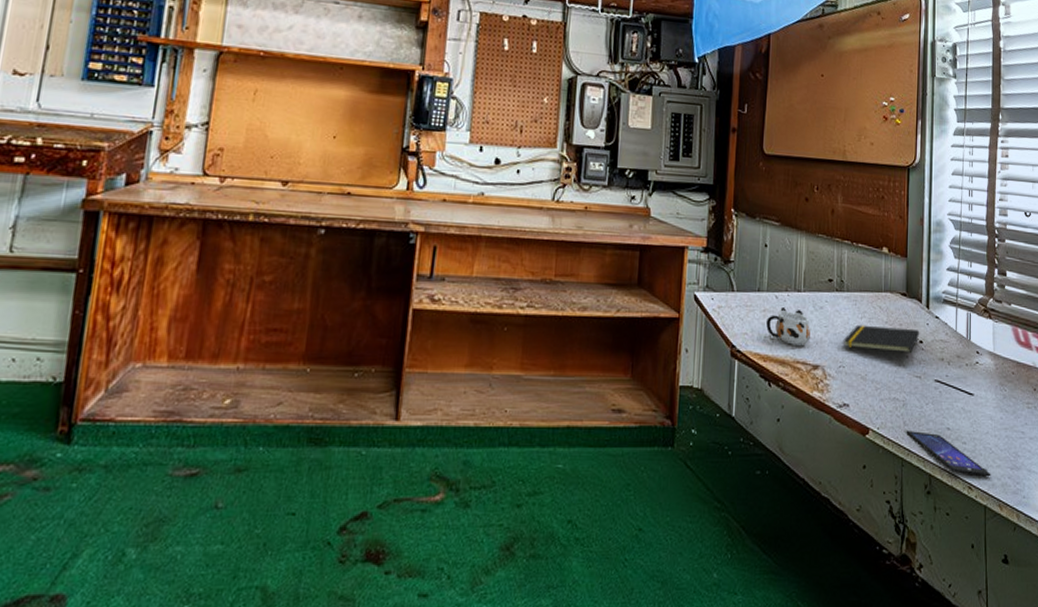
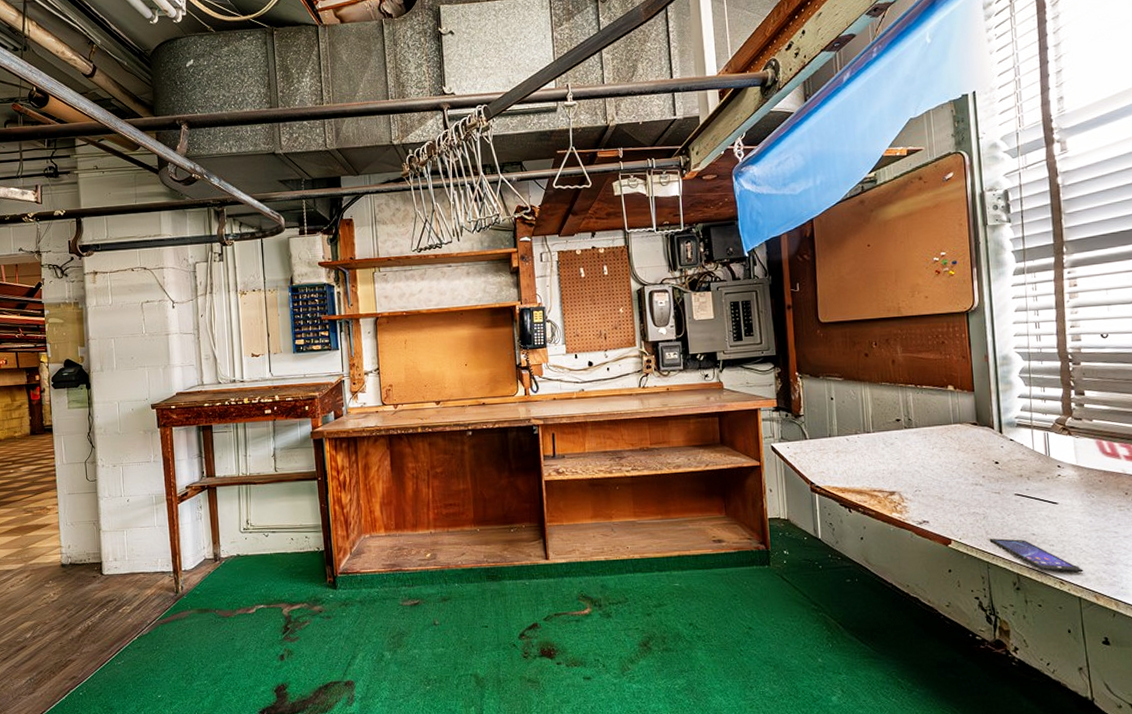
mug: present [766,306,810,346] -> none [840,446,884,477]
notepad: present [843,324,920,353] -> none [916,452,995,474]

